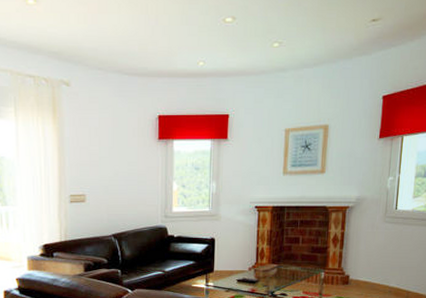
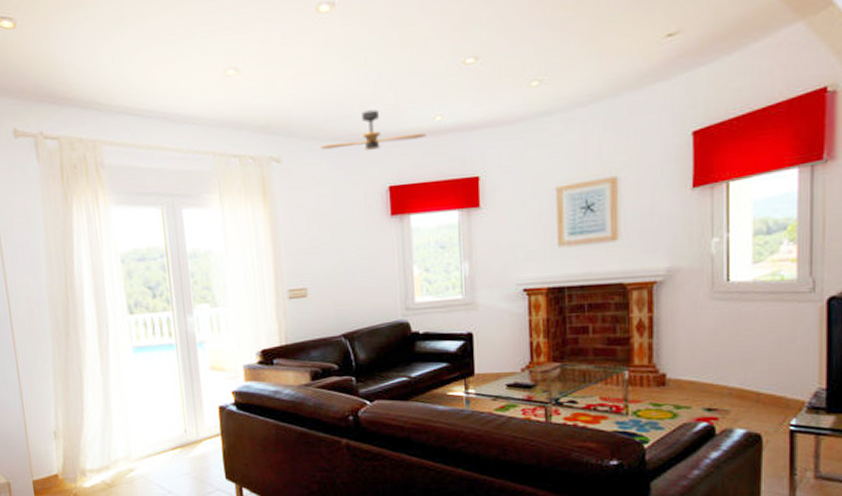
ceiling fan: none [104,50,191,84] -> present [320,109,426,150]

